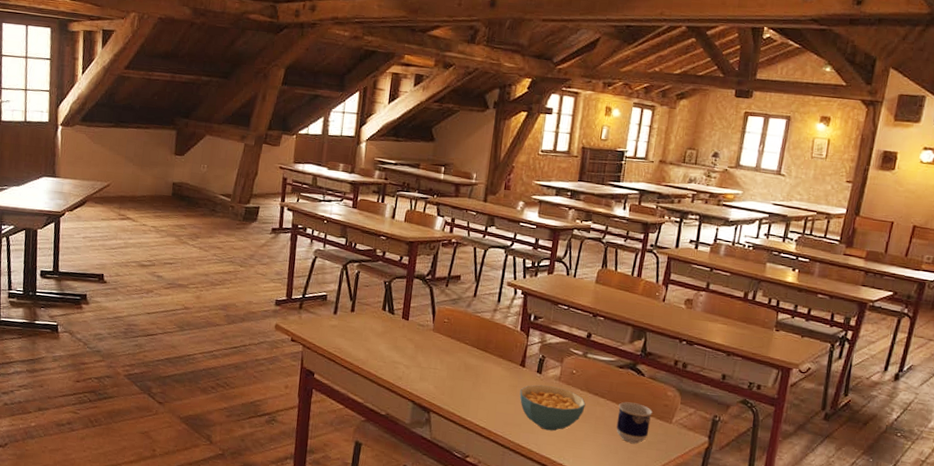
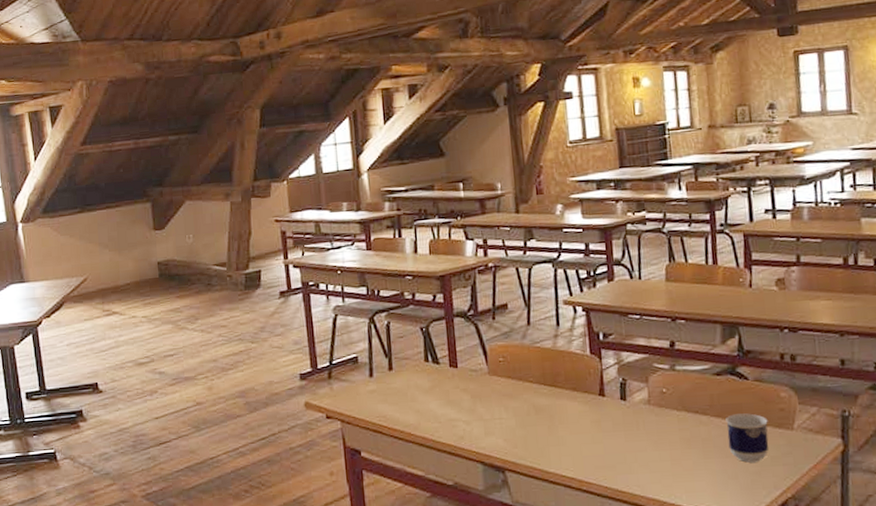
cereal bowl: present [519,385,586,431] -> none [605,412,687,467]

